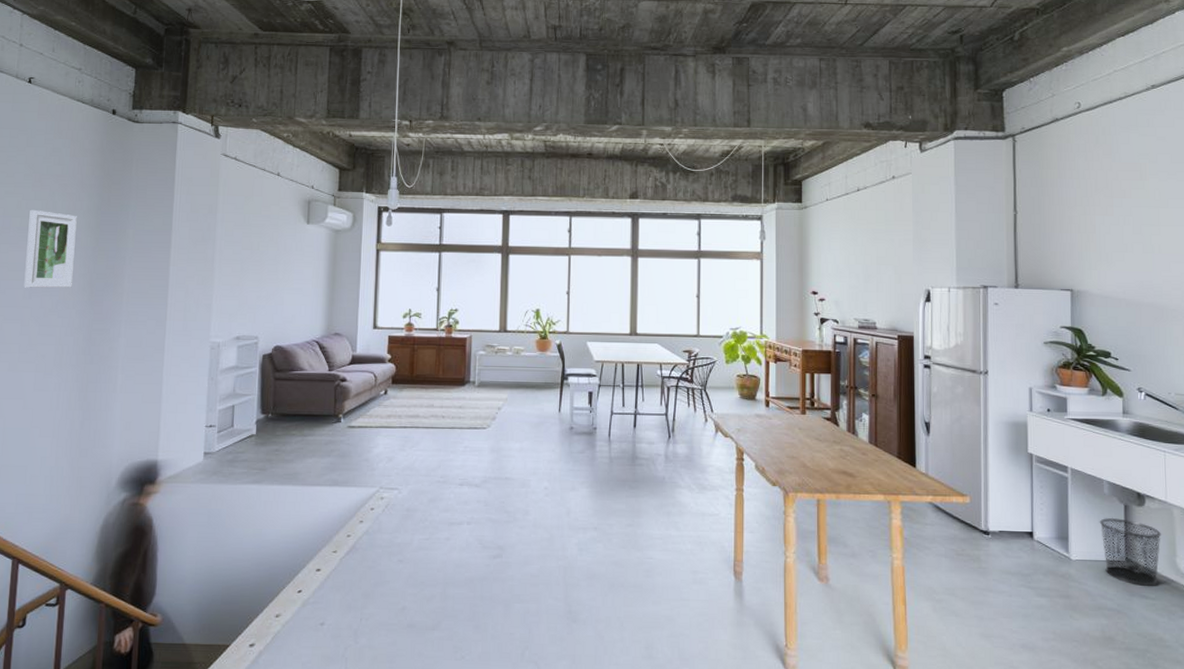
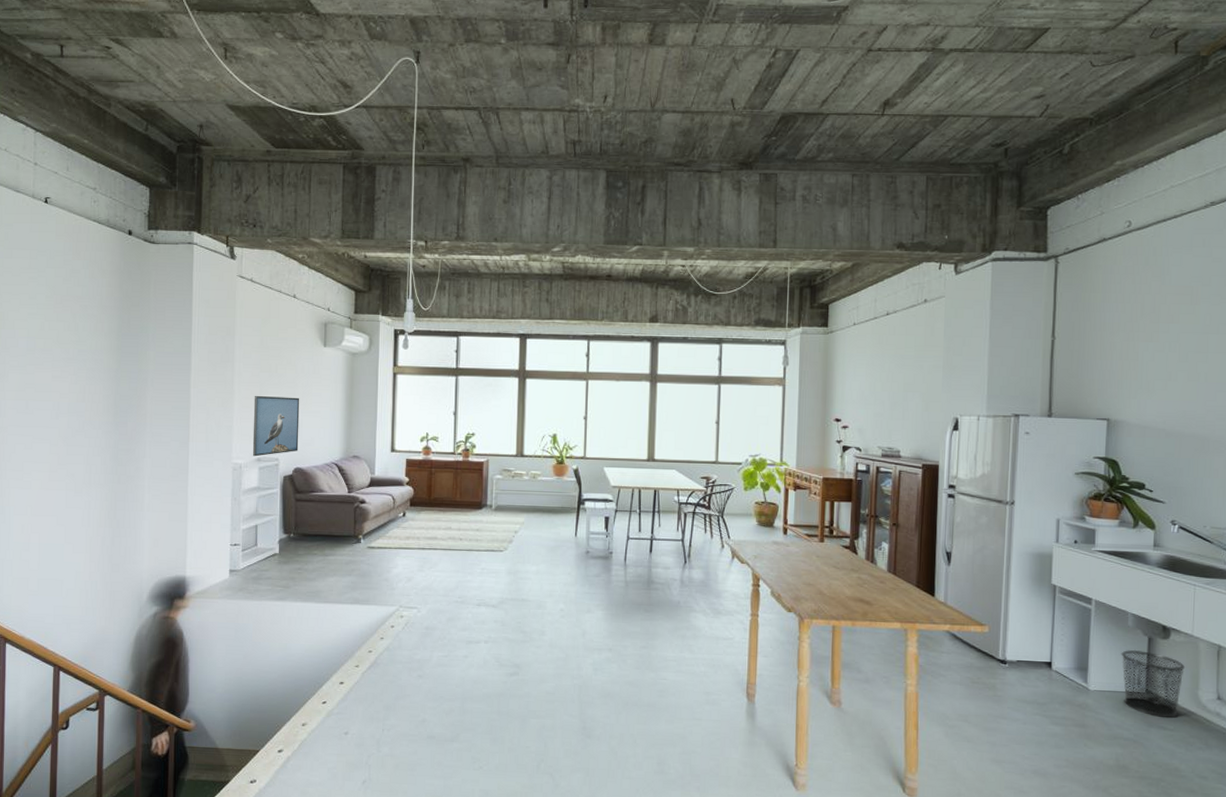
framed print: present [24,209,77,288] -> none [51,331,99,409]
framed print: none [231,274,282,335] -> present [252,396,300,457]

